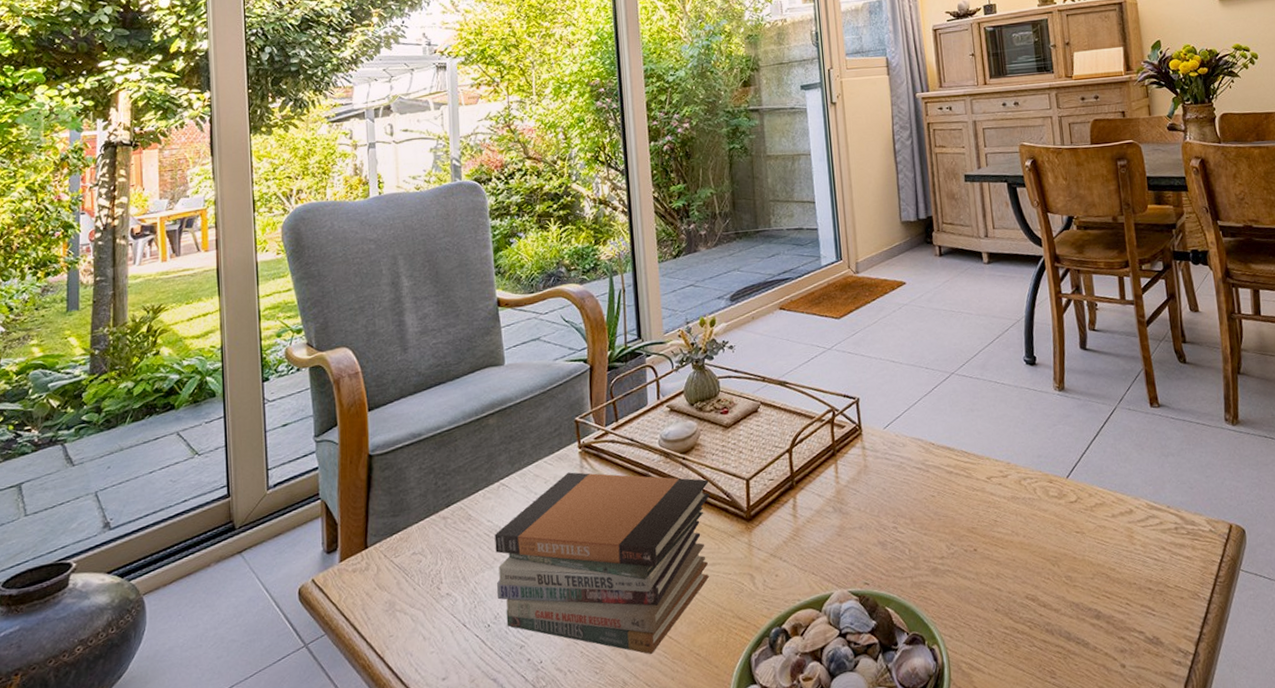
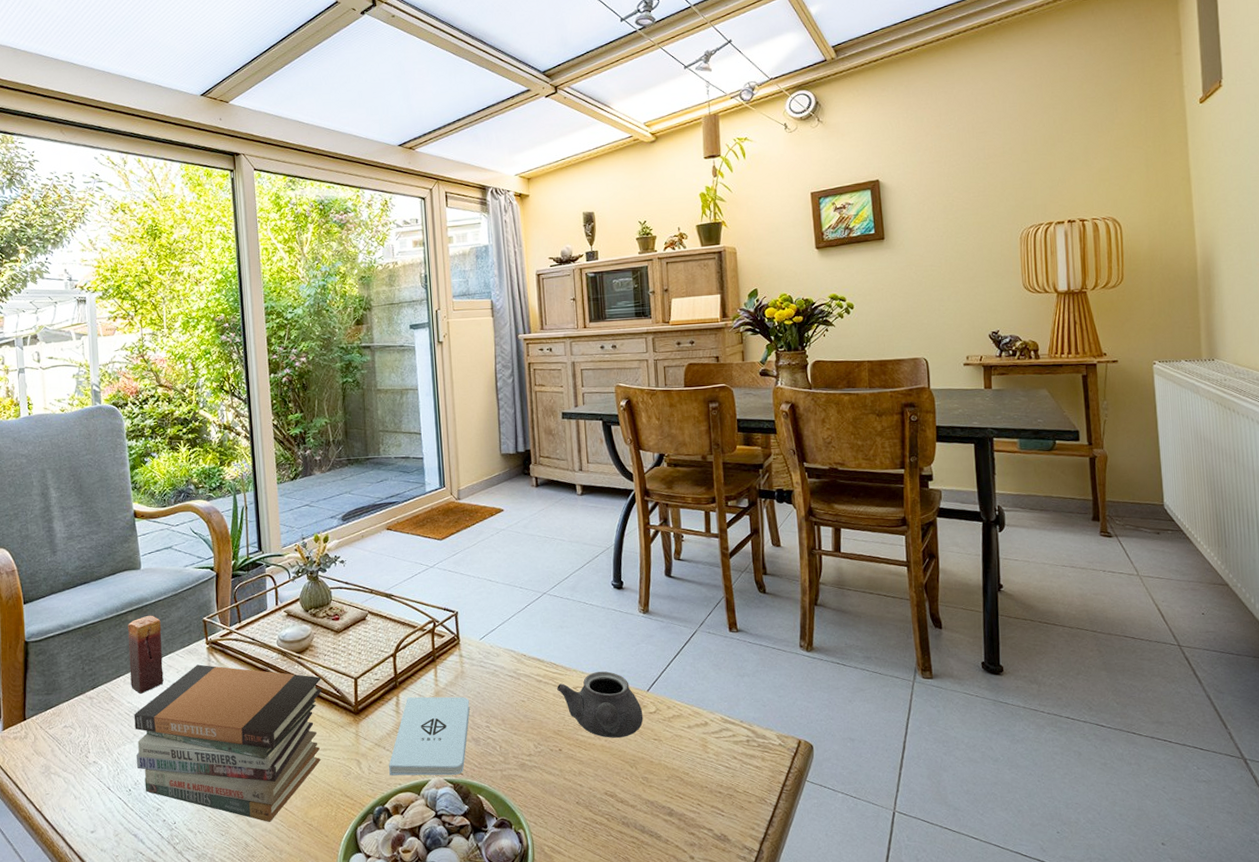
candle: none [488,417,530,510] -> present [128,615,164,694]
notepad: none [786,494,875,591] -> present [389,696,470,776]
teapot: none [968,458,1064,534] -> present [556,671,643,738]

